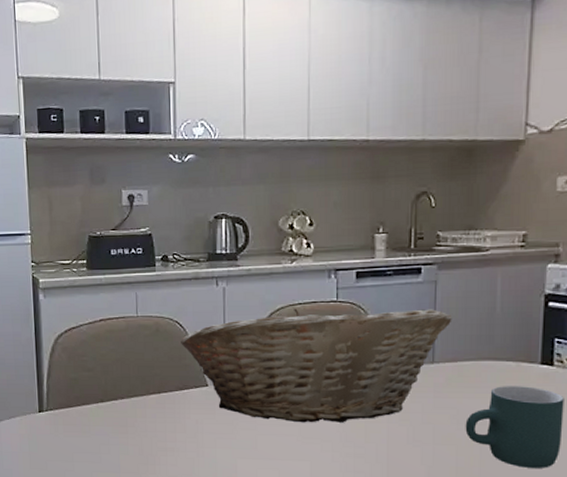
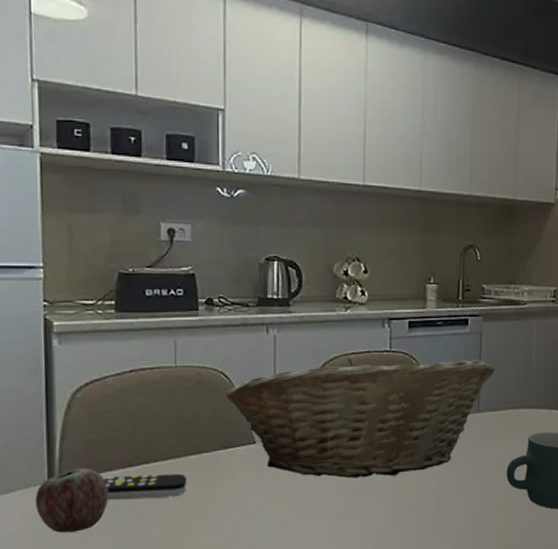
apple: none [29,401,86,454] -> present [35,468,109,533]
remote control: none [82,409,149,430] -> present [104,473,187,501]

